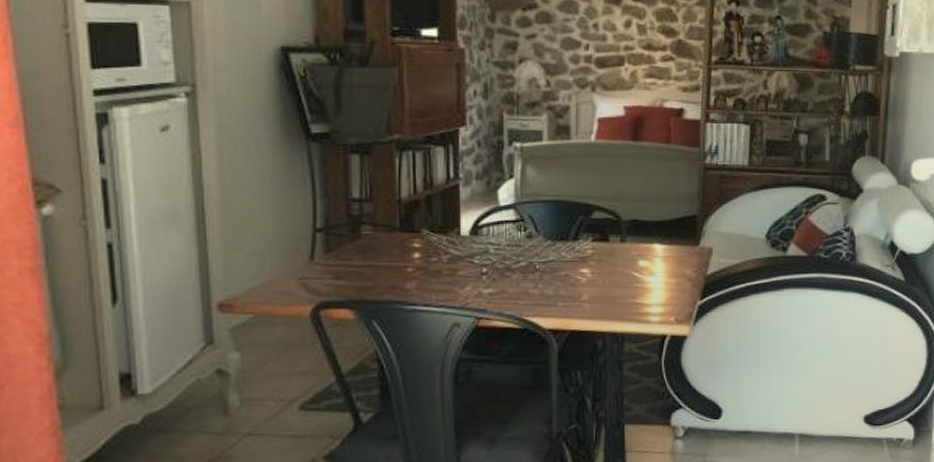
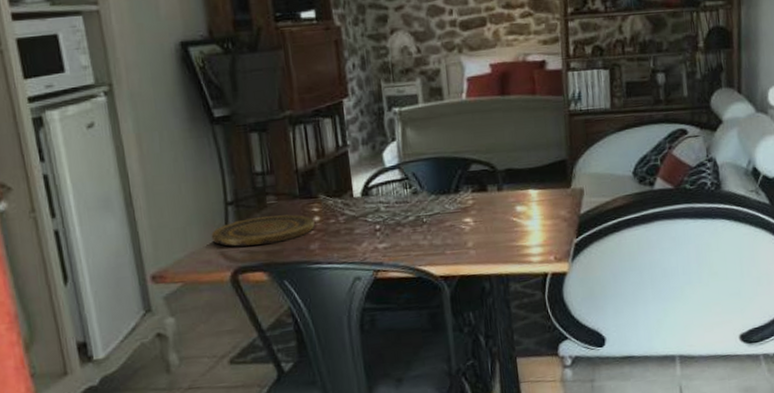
plate: none [293,247,414,279] -> present [211,214,315,247]

